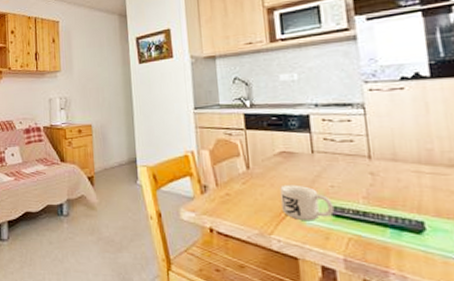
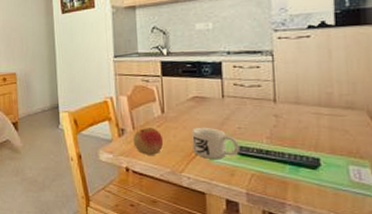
apple: none [216,185,250,215] -> present [133,128,164,155]

